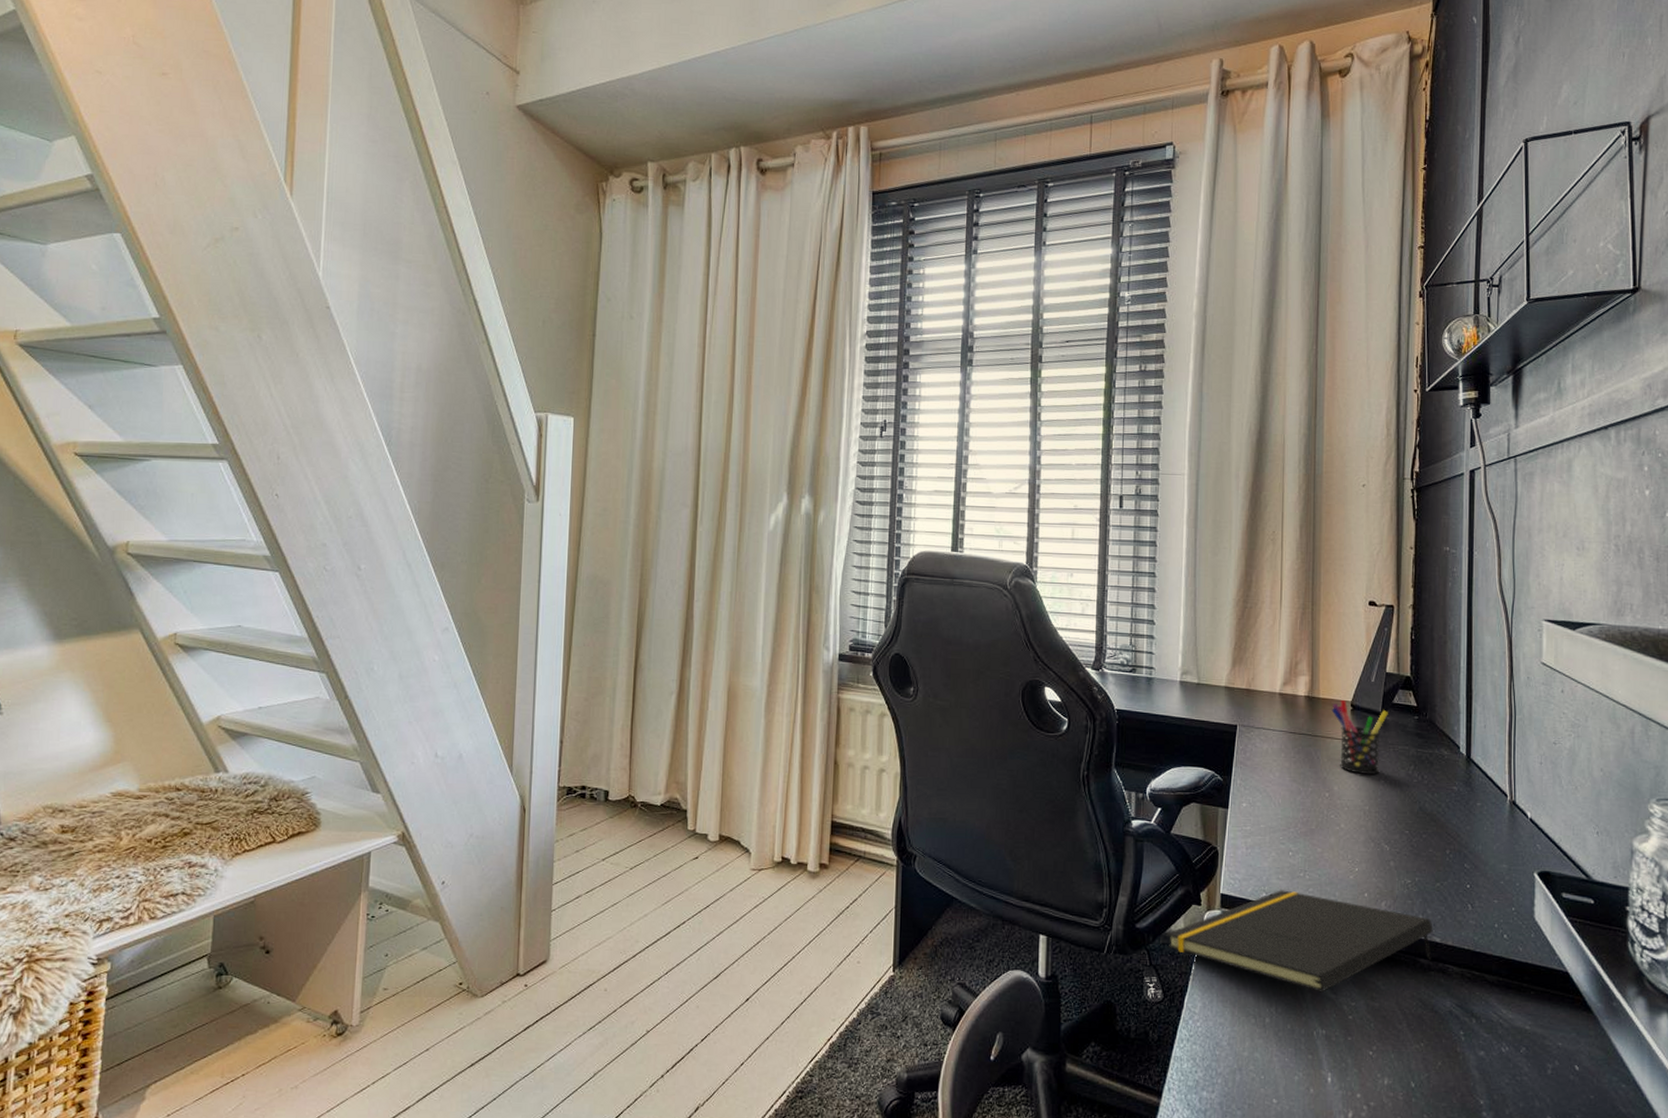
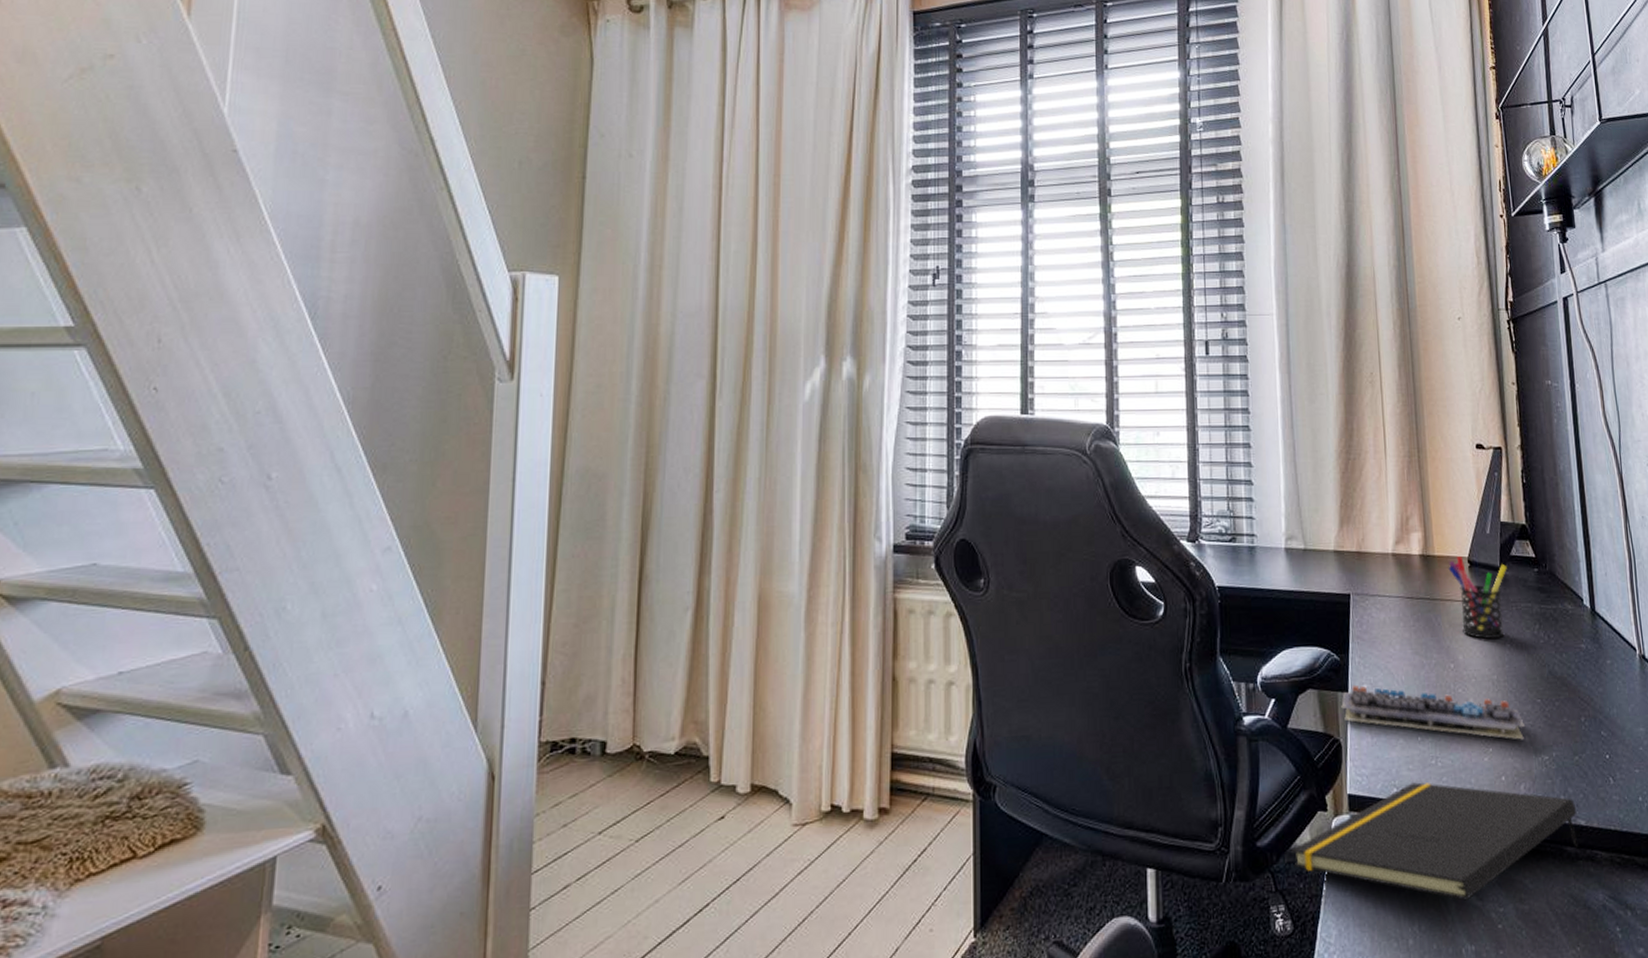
keyboard: none [1221,802,1392,864] -> present [1341,684,1526,740]

